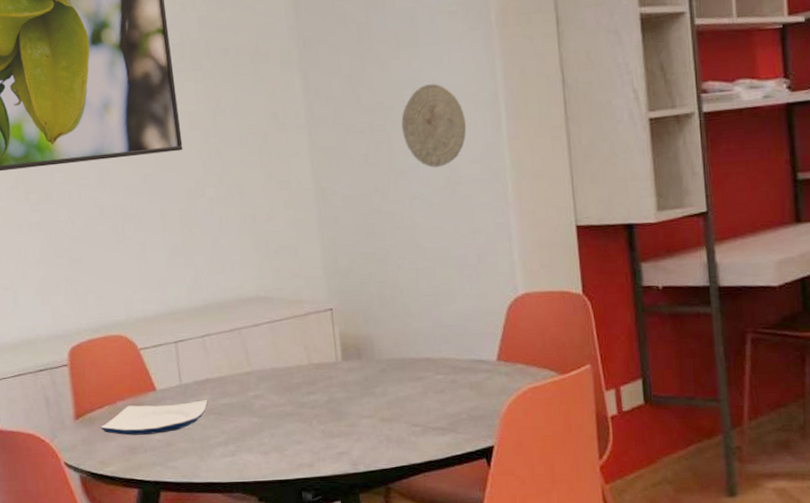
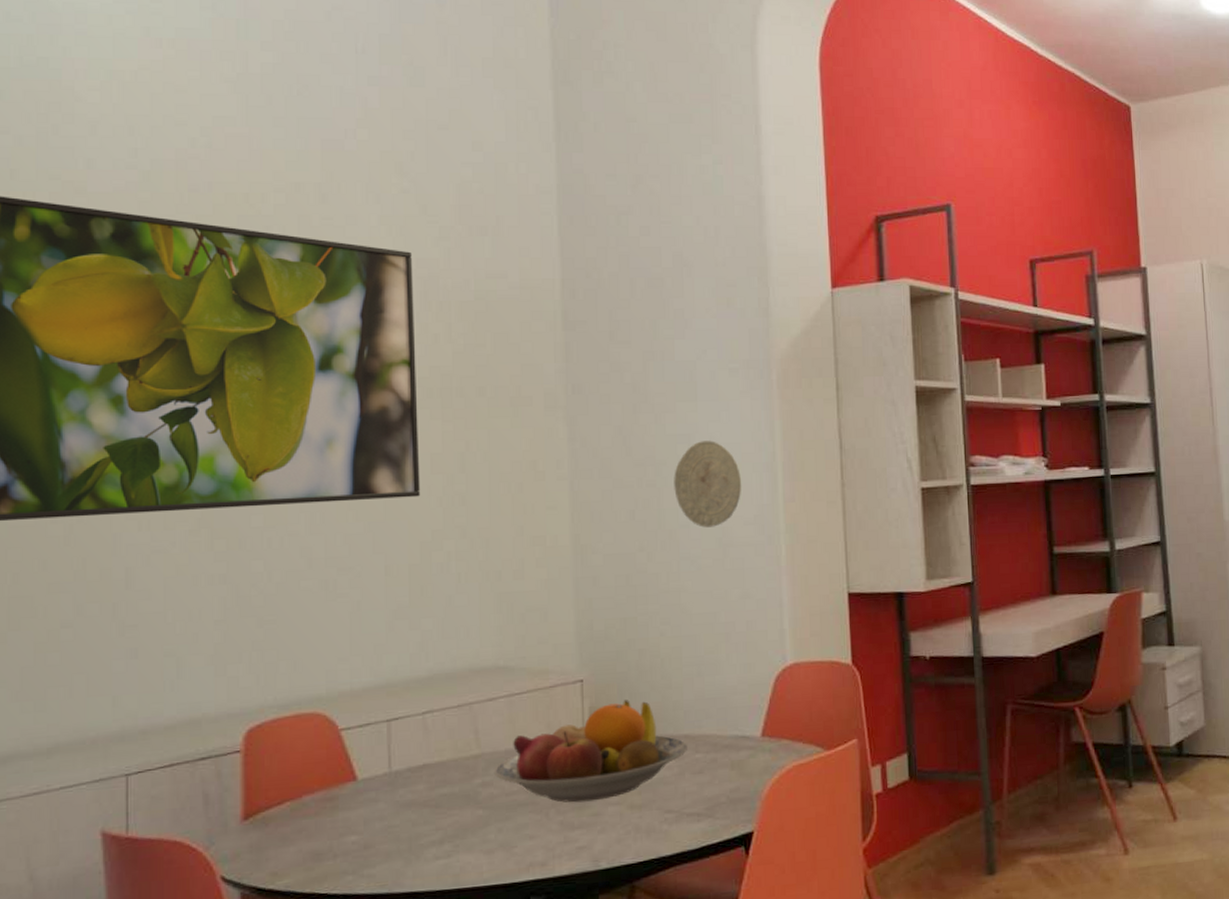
plate: present [101,400,208,436] -> none [278,790,423,838]
fruit bowl: none [264,326,429,415] -> present [495,700,687,803]

